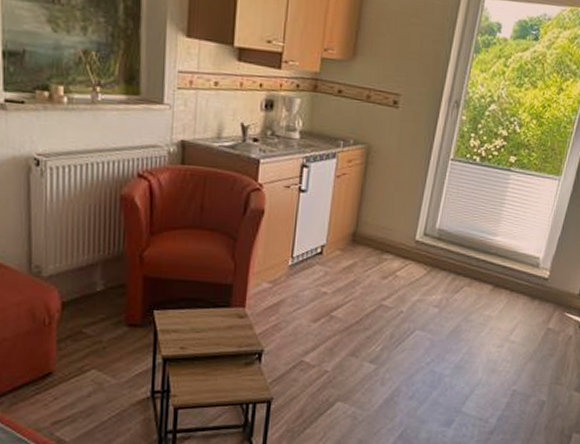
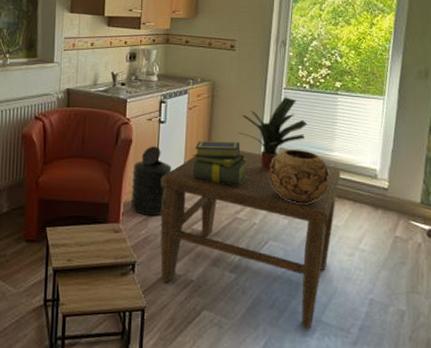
trash can: none [259,219,311,301] -> present [130,146,172,217]
coffee table: none [292,230,503,419] -> present [160,151,341,329]
stack of books: none [335,216,401,270] -> present [193,141,248,186]
potted plant: none [392,169,473,254] -> present [238,97,308,170]
decorative bowl: none [423,231,489,291] -> present [269,149,329,203]

